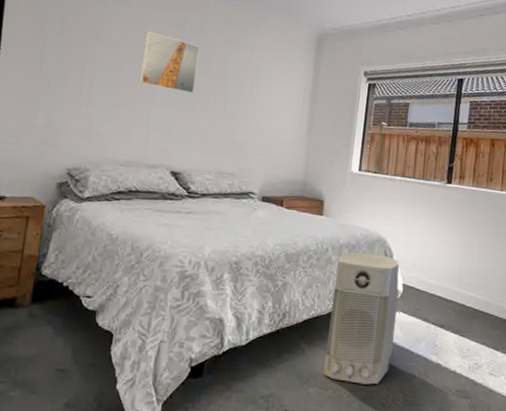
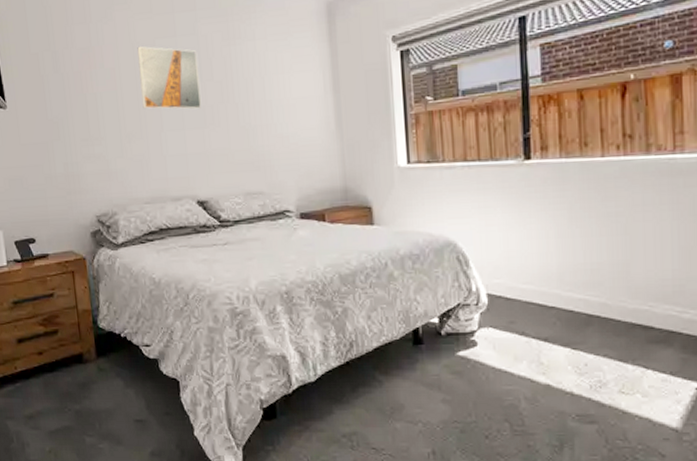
air purifier: present [322,252,400,385] -> none [402,261,487,415]

